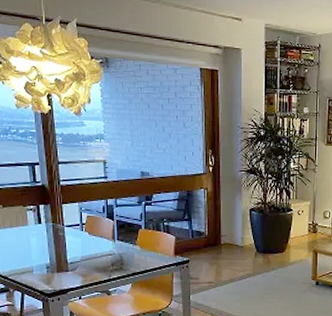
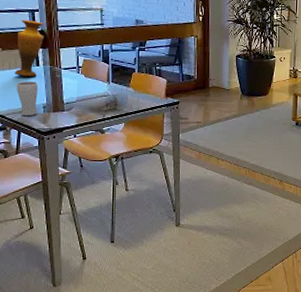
vase: none [15,174,46,235] -> present [14,19,44,77]
drinking glass: none [18,240,42,277] -> present [16,81,39,116]

